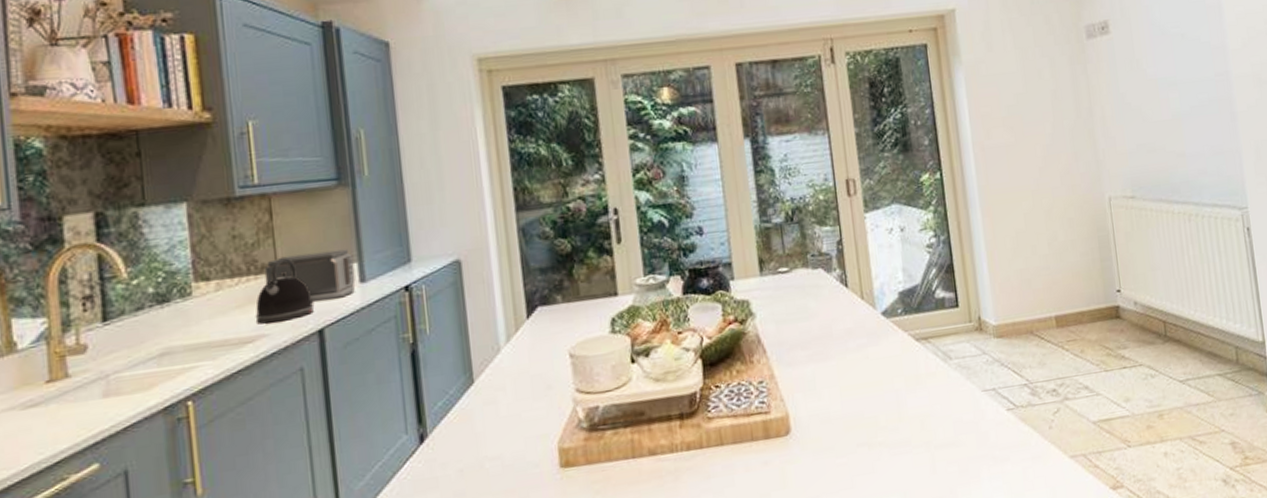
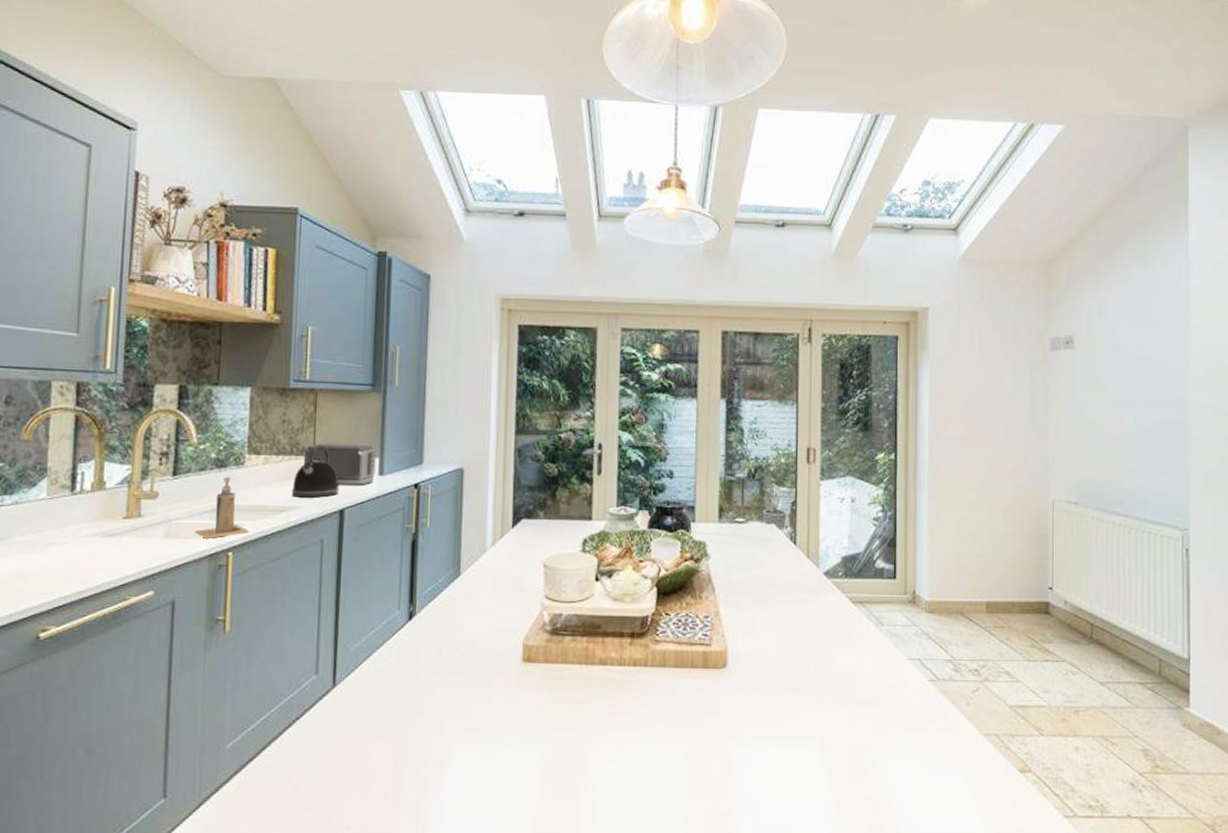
soap dispenser: none [141,313,210,390] -> present [195,477,250,539]

